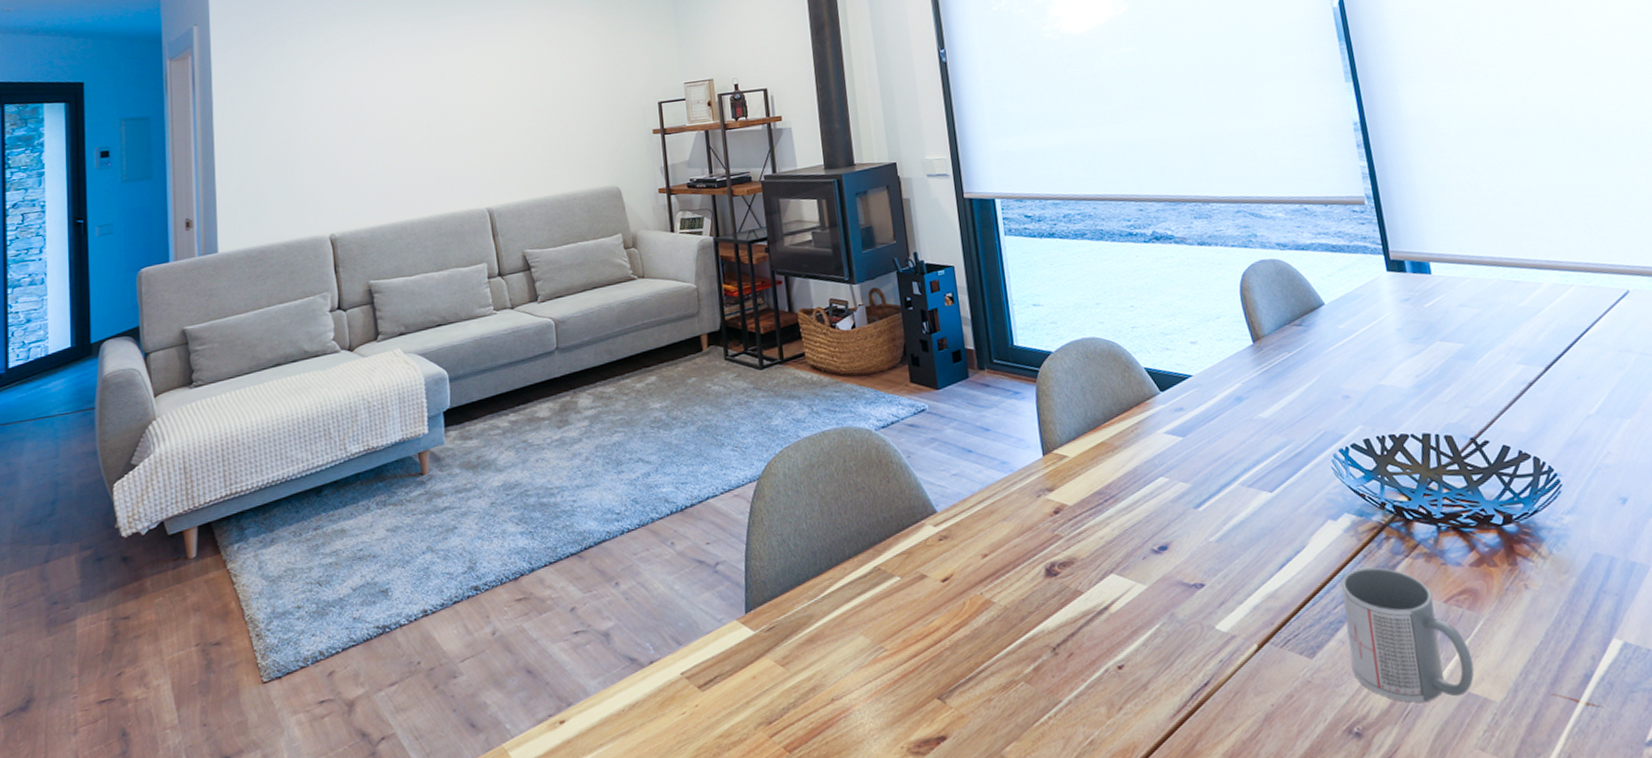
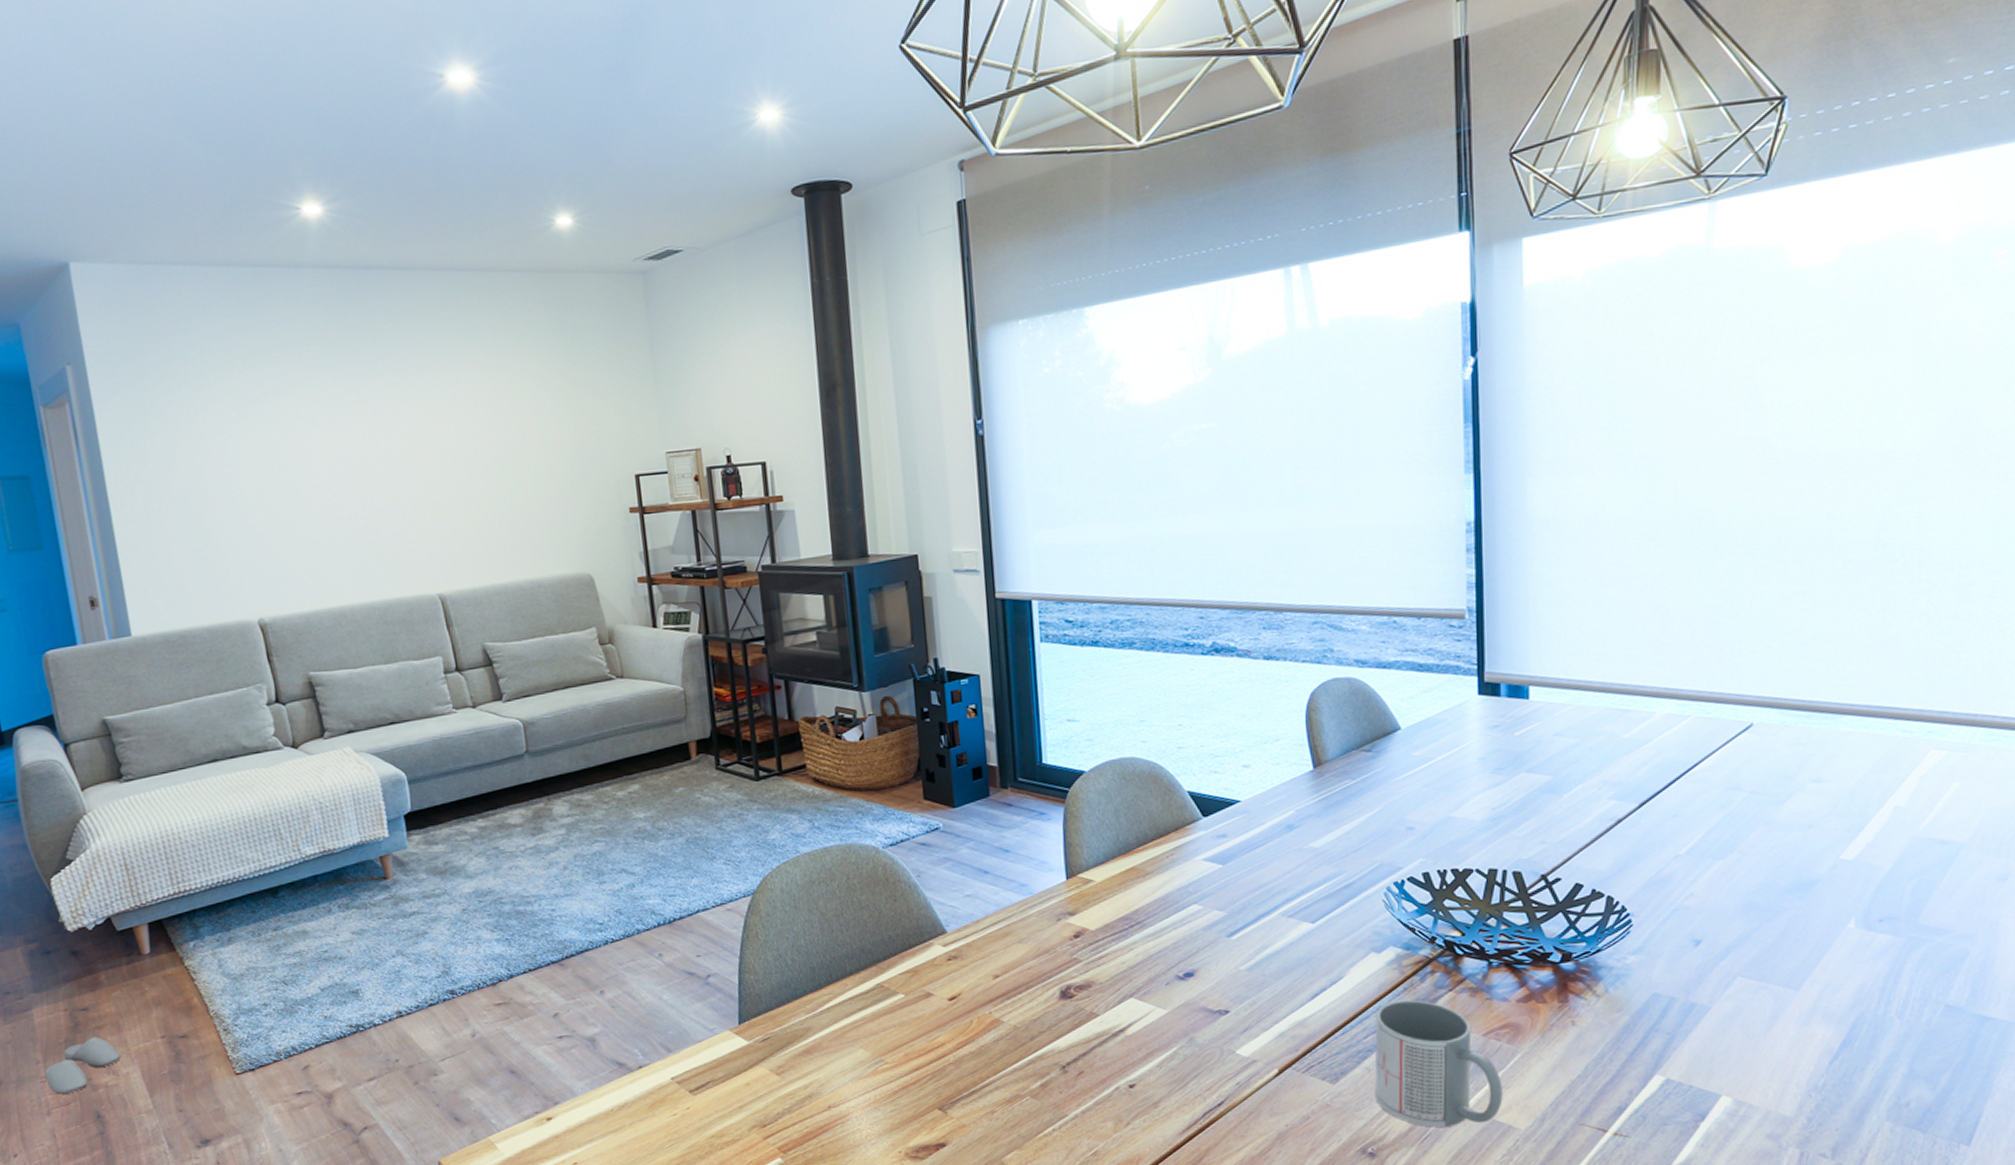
slippers: none [79,646,155,711] -> present [45,1037,121,1094]

